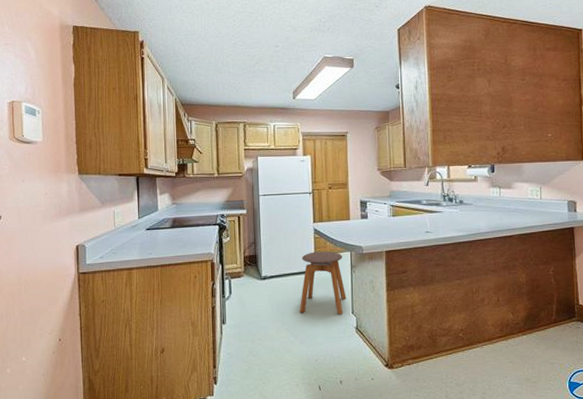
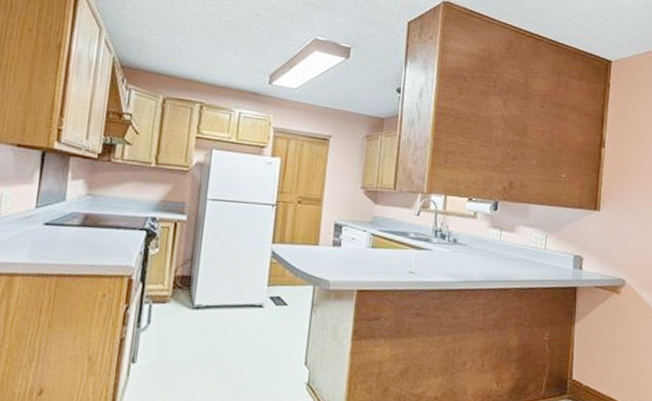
stool: present [299,251,347,315] -> none [237,280,303,366]

